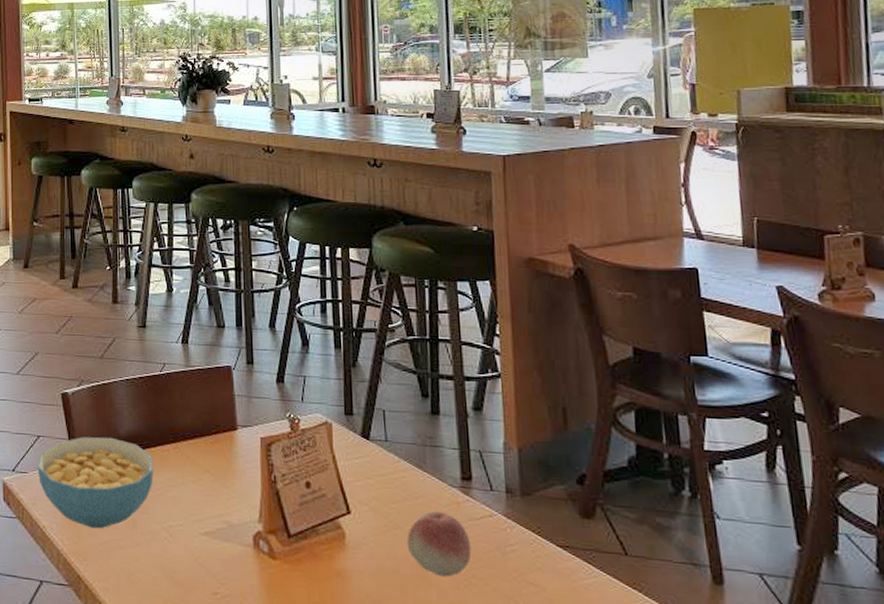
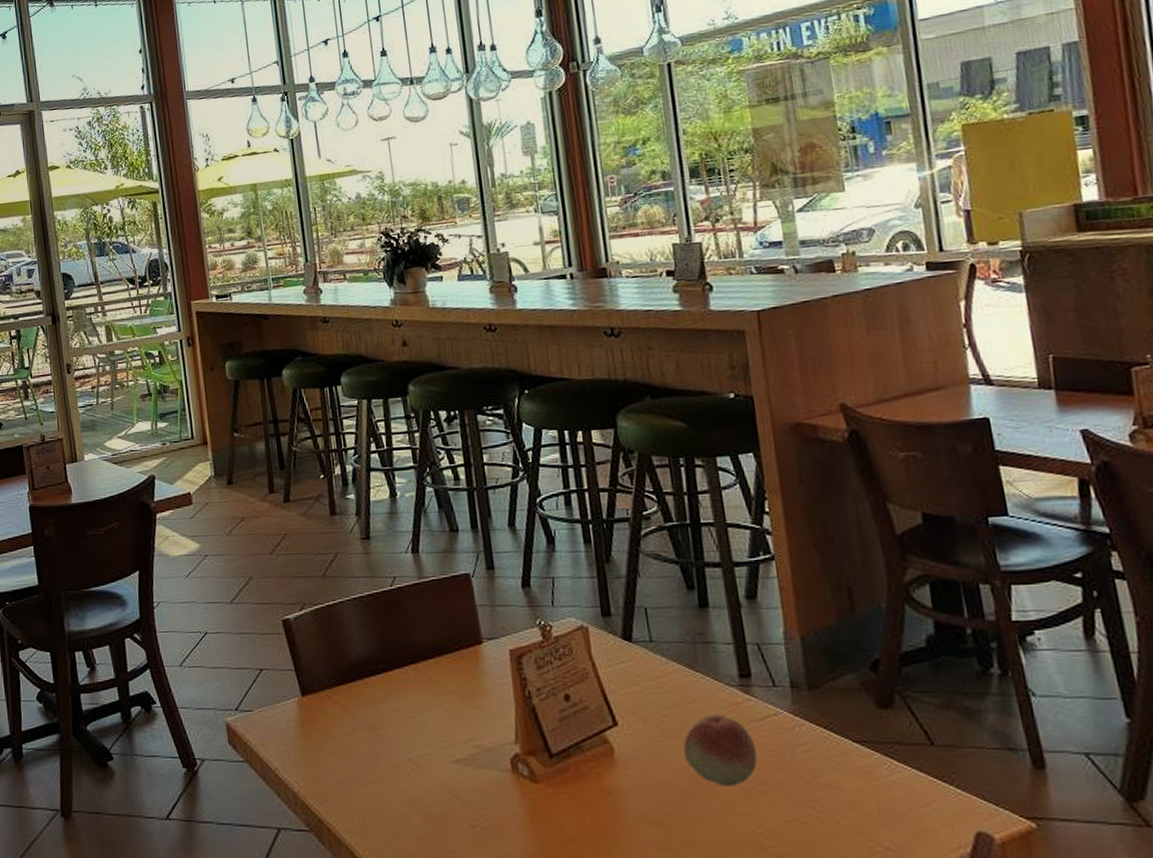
cereal bowl: present [37,437,154,529] -> none [262,664,394,766]

